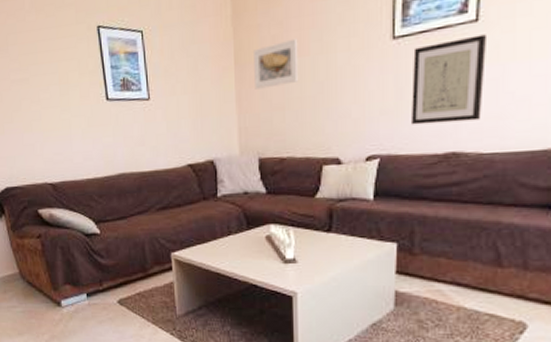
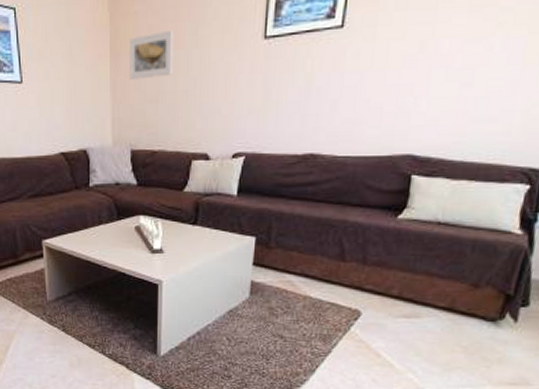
wall art: present [412,34,488,125] -> none [276,41,351,126]

